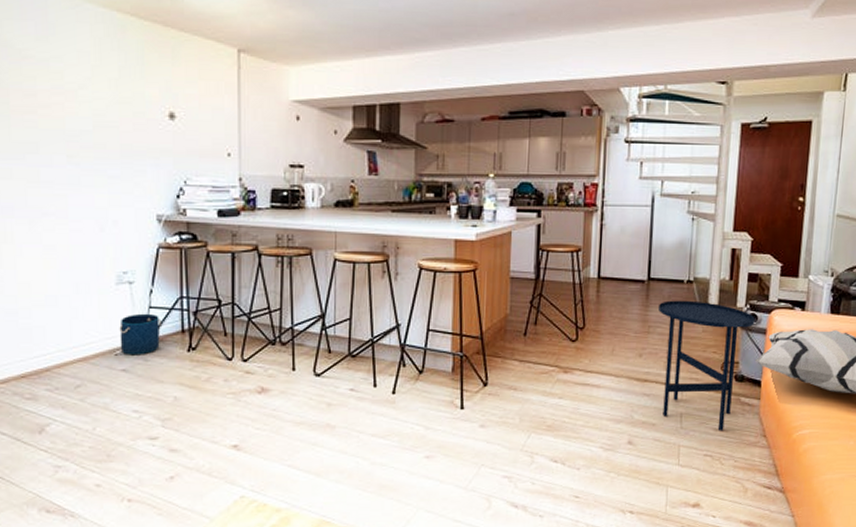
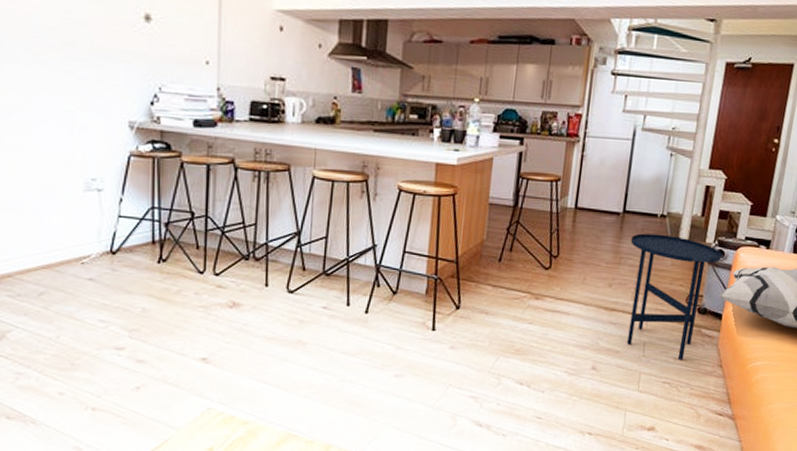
bucket: present [119,313,161,356] -> none [86,222,131,265]

